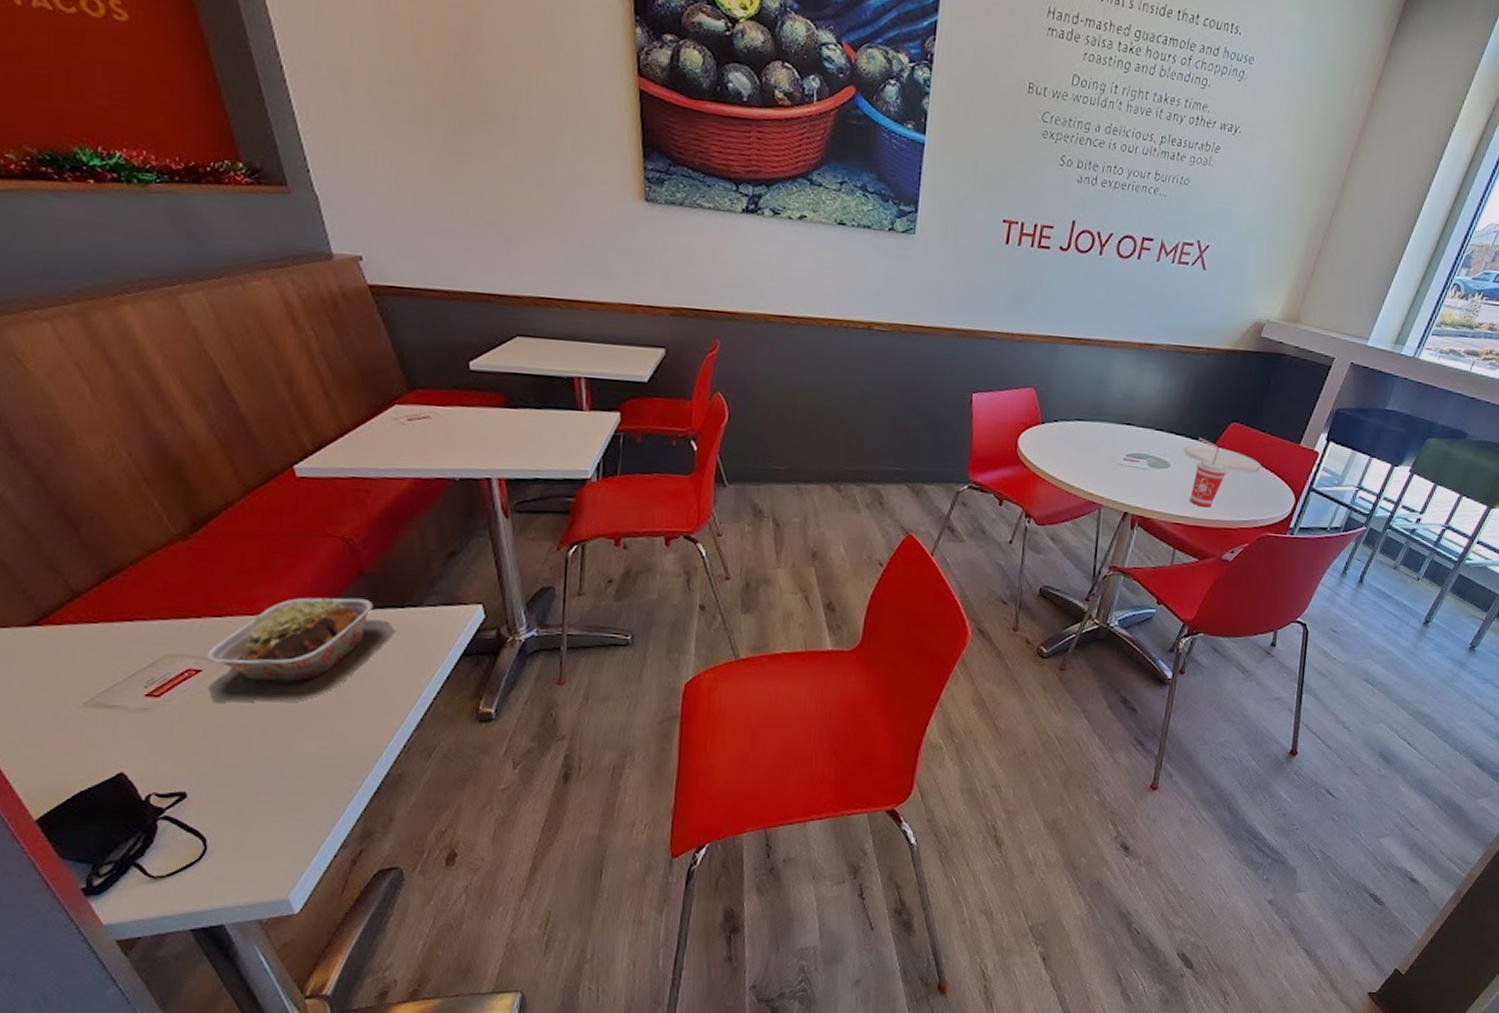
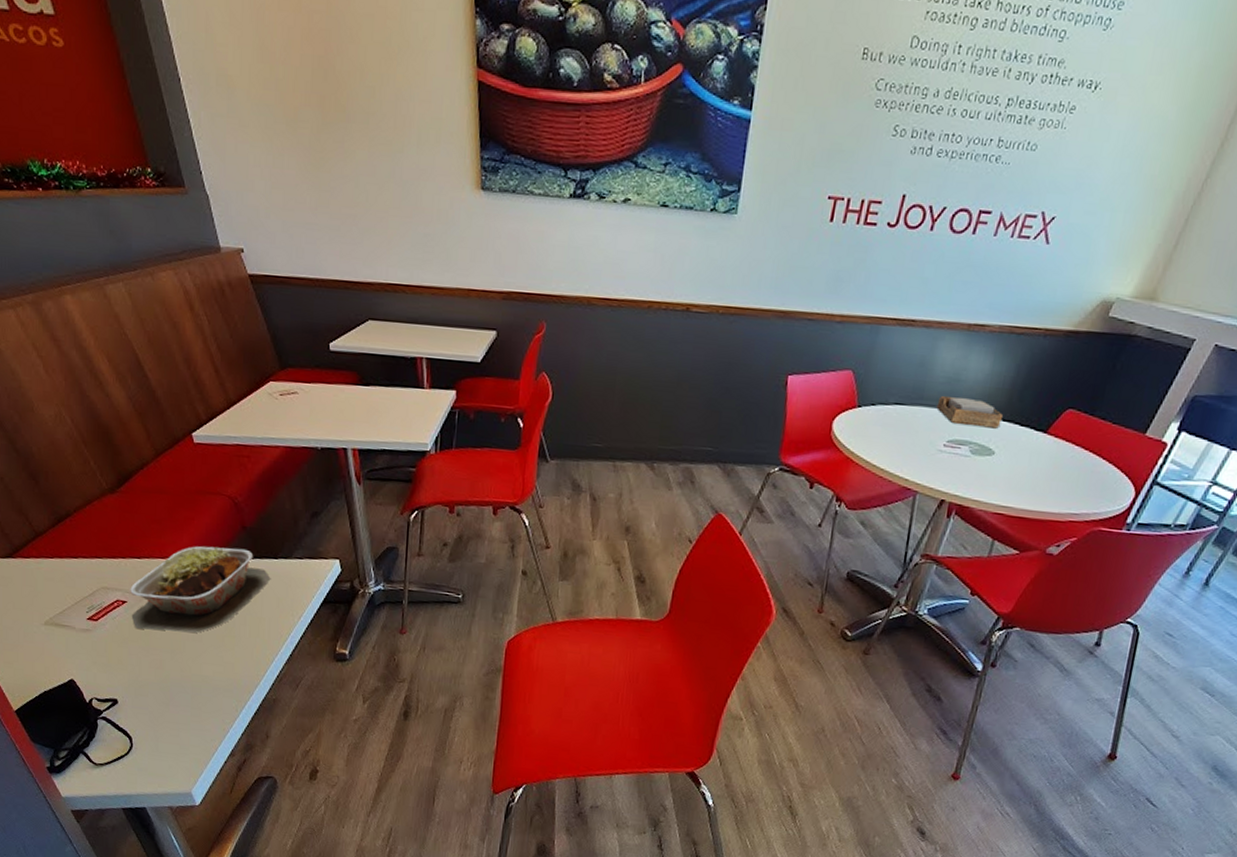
napkin holder: none [1115,412,1175,442] -> present [936,396,1003,429]
plate: present [1183,444,1262,473] -> none [1010,431,1099,463]
beverage cup: present [1190,437,1228,508] -> none [1014,424,1060,498]

